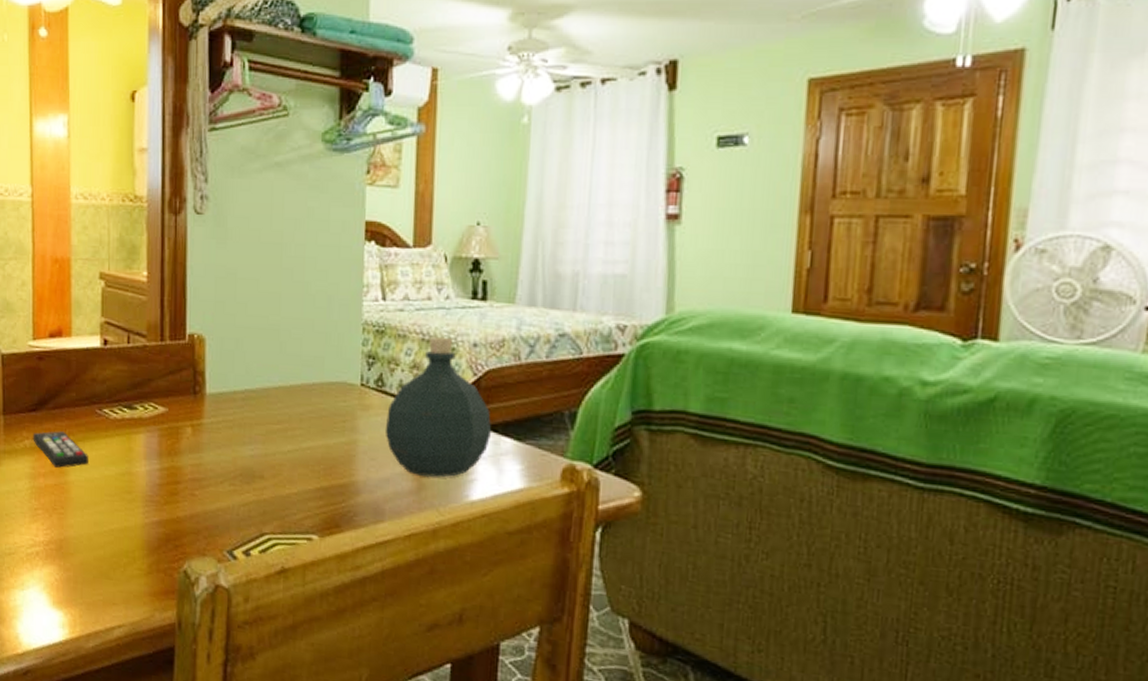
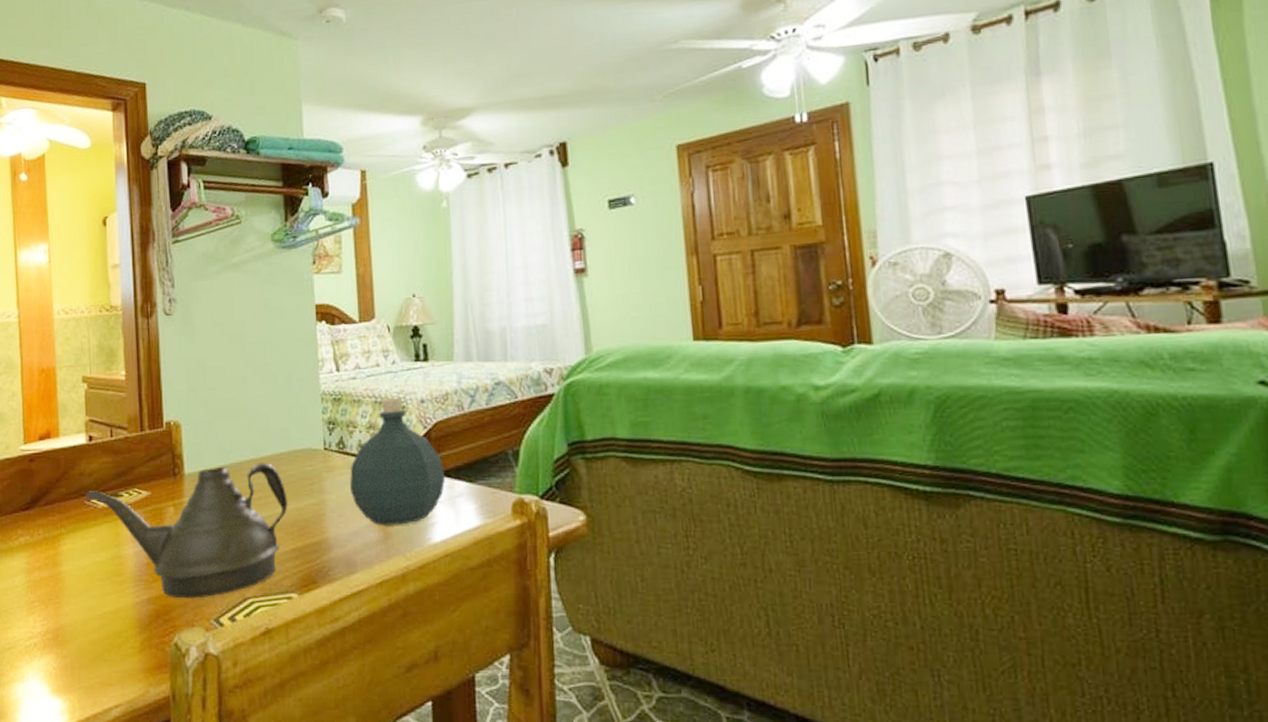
remote control: present [33,431,88,469] -> none [27,525,80,561]
teapot: none [97,390,316,528] -> present [85,463,288,599]

